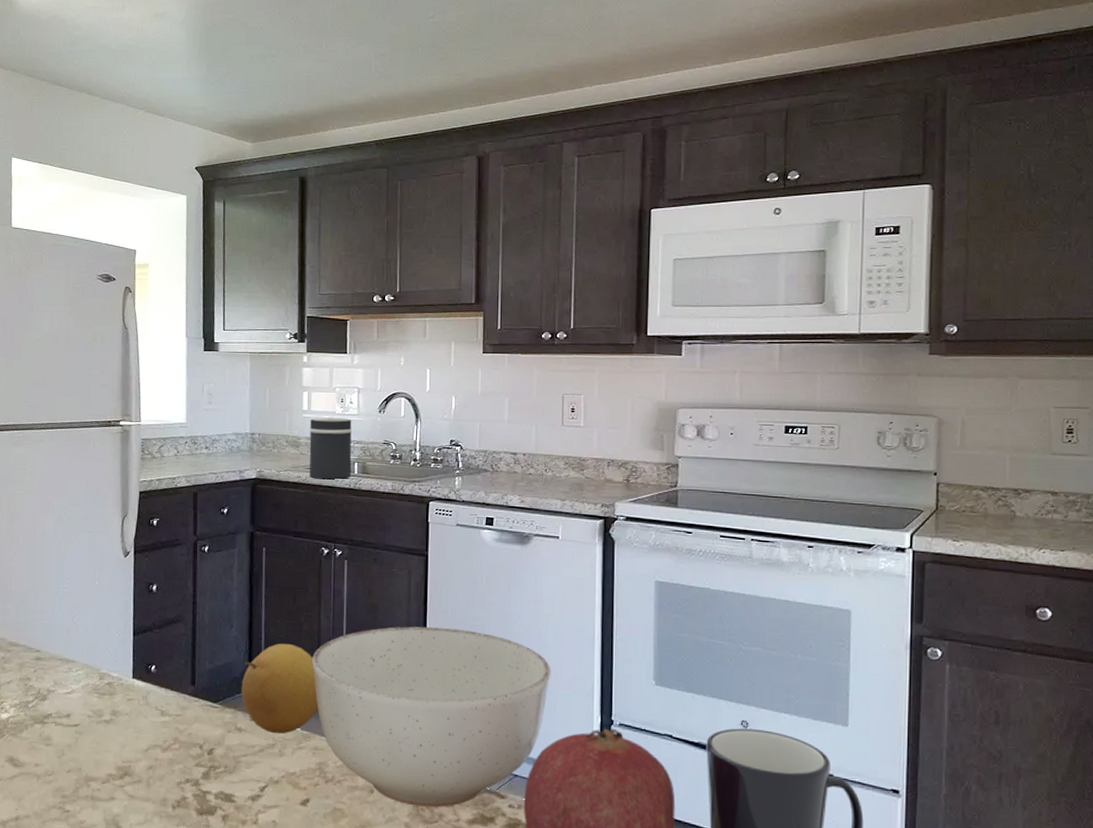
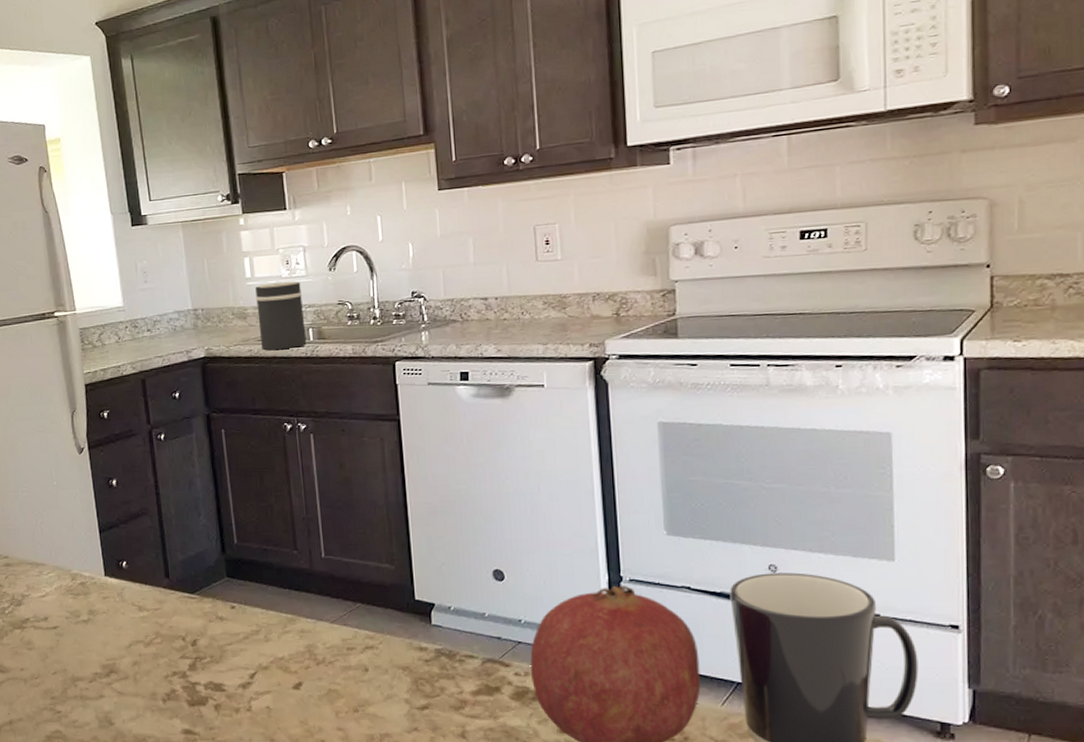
fruit: present [241,643,319,734] -> none [217,526,301,620]
bowl: present [312,626,551,808] -> none [287,494,549,682]

